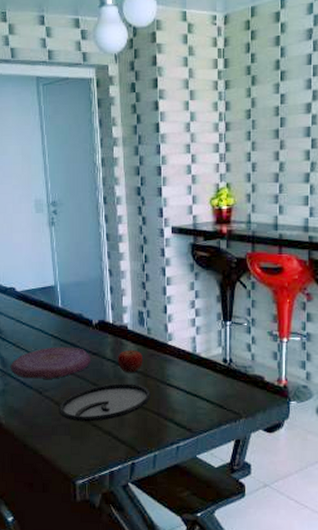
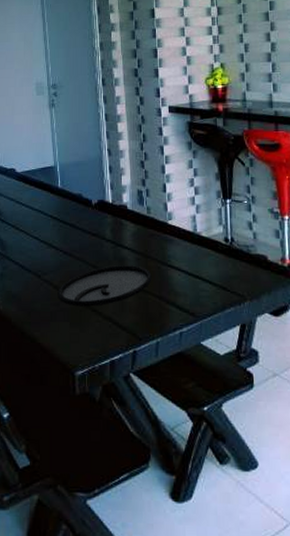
plate: present [10,346,92,379] -> none [9,228,91,262]
fruit: present [117,348,144,373] -> none [117,228,144,254]

